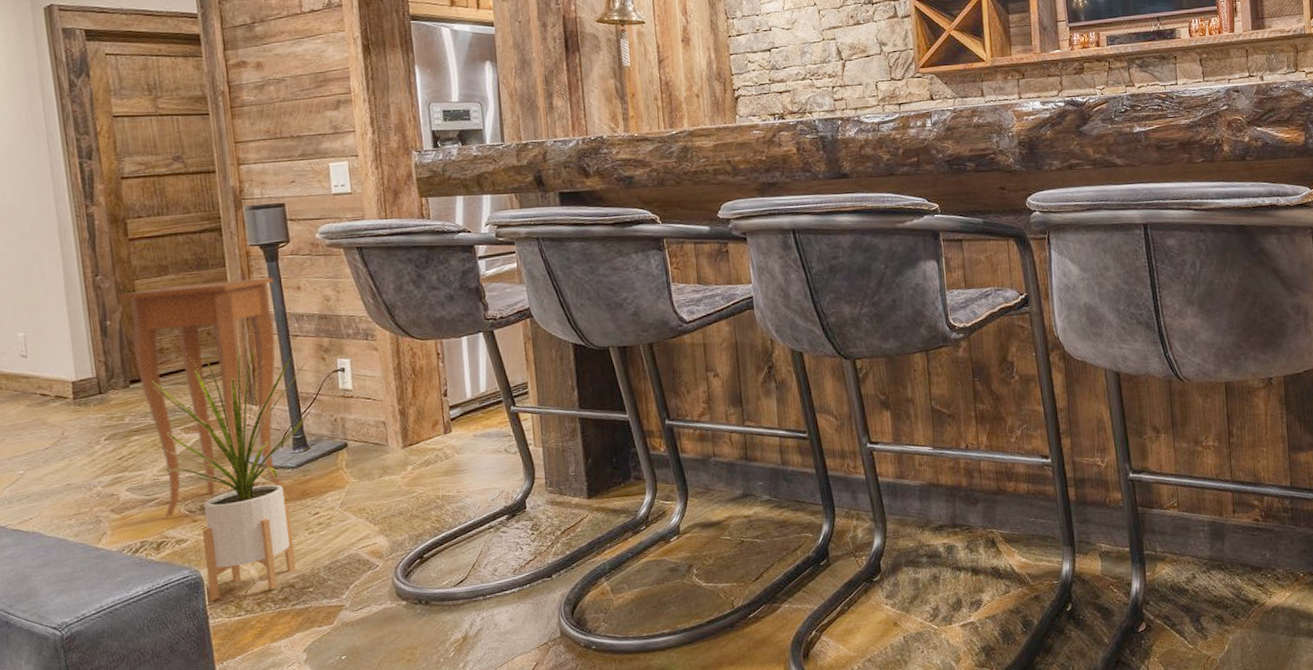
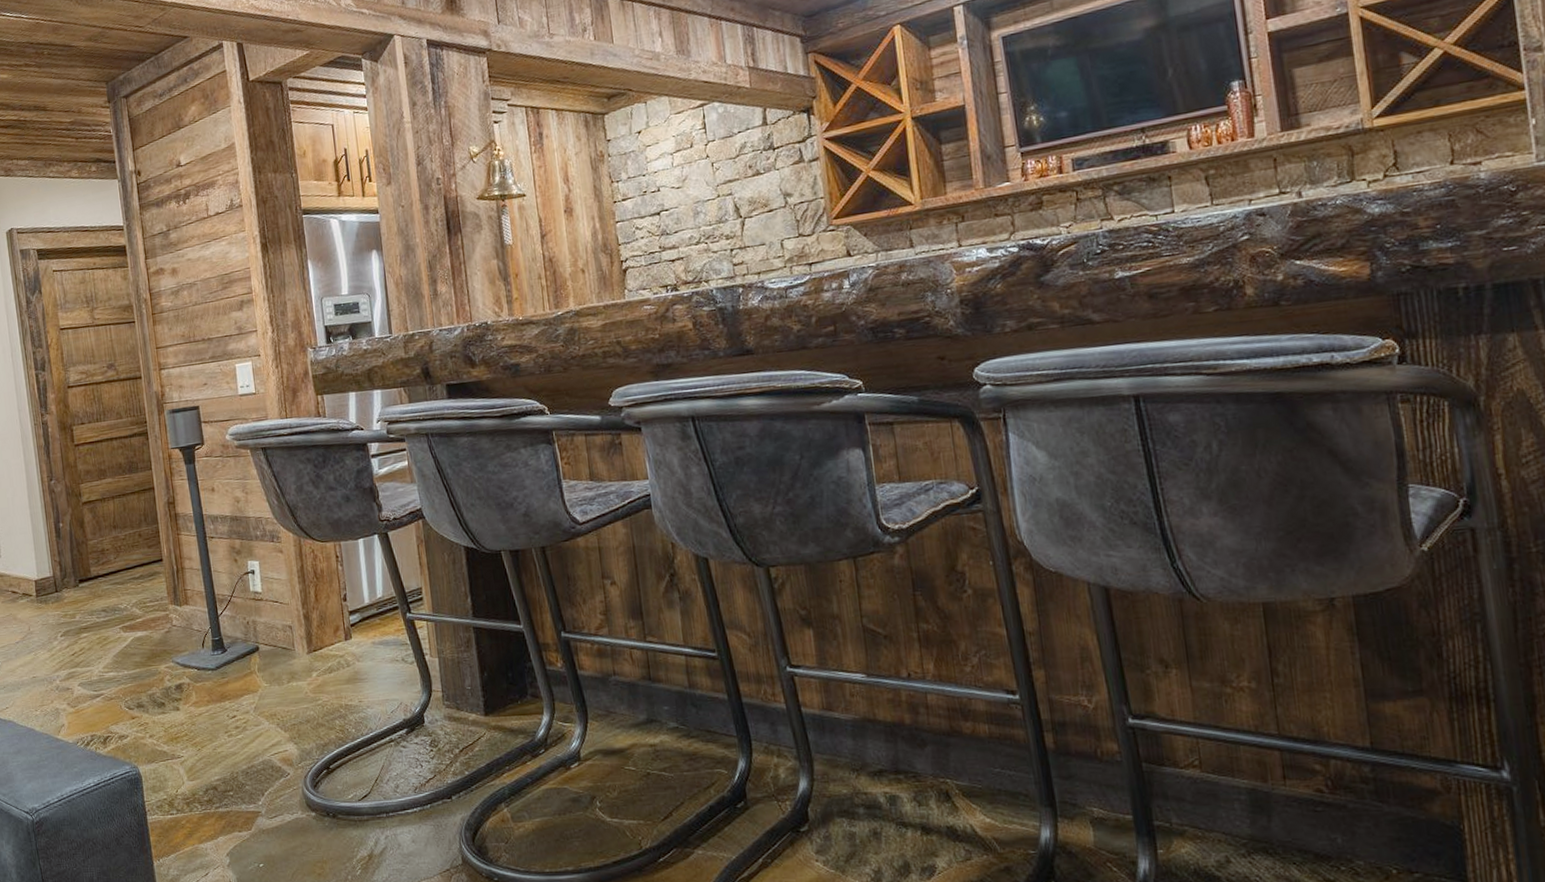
side table: present [120,277,282,518] -> none [69,479,204,713]
house plant: present [152,344,323,601] -> none [96,545,238,797]

